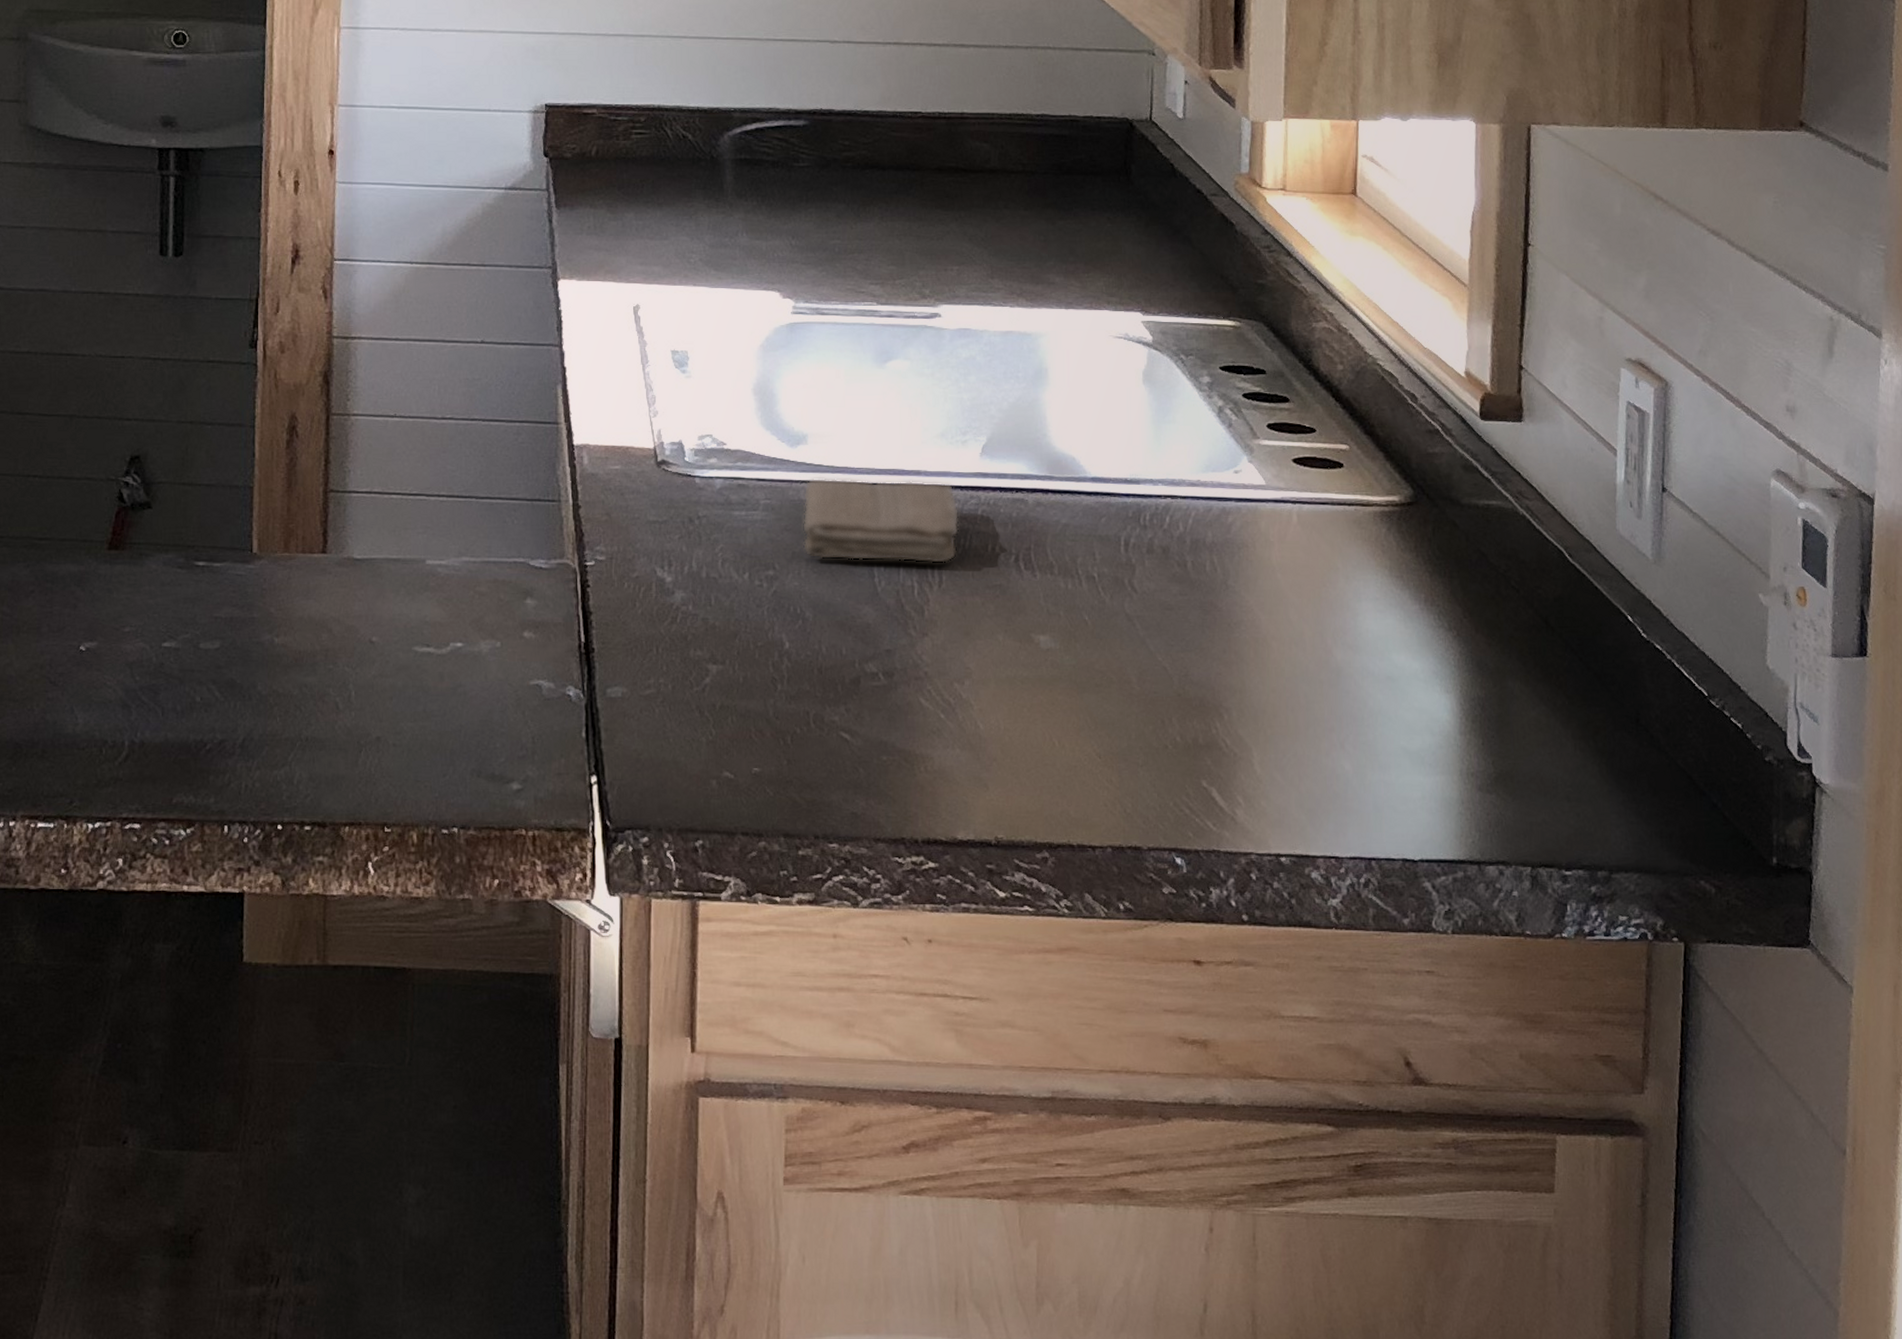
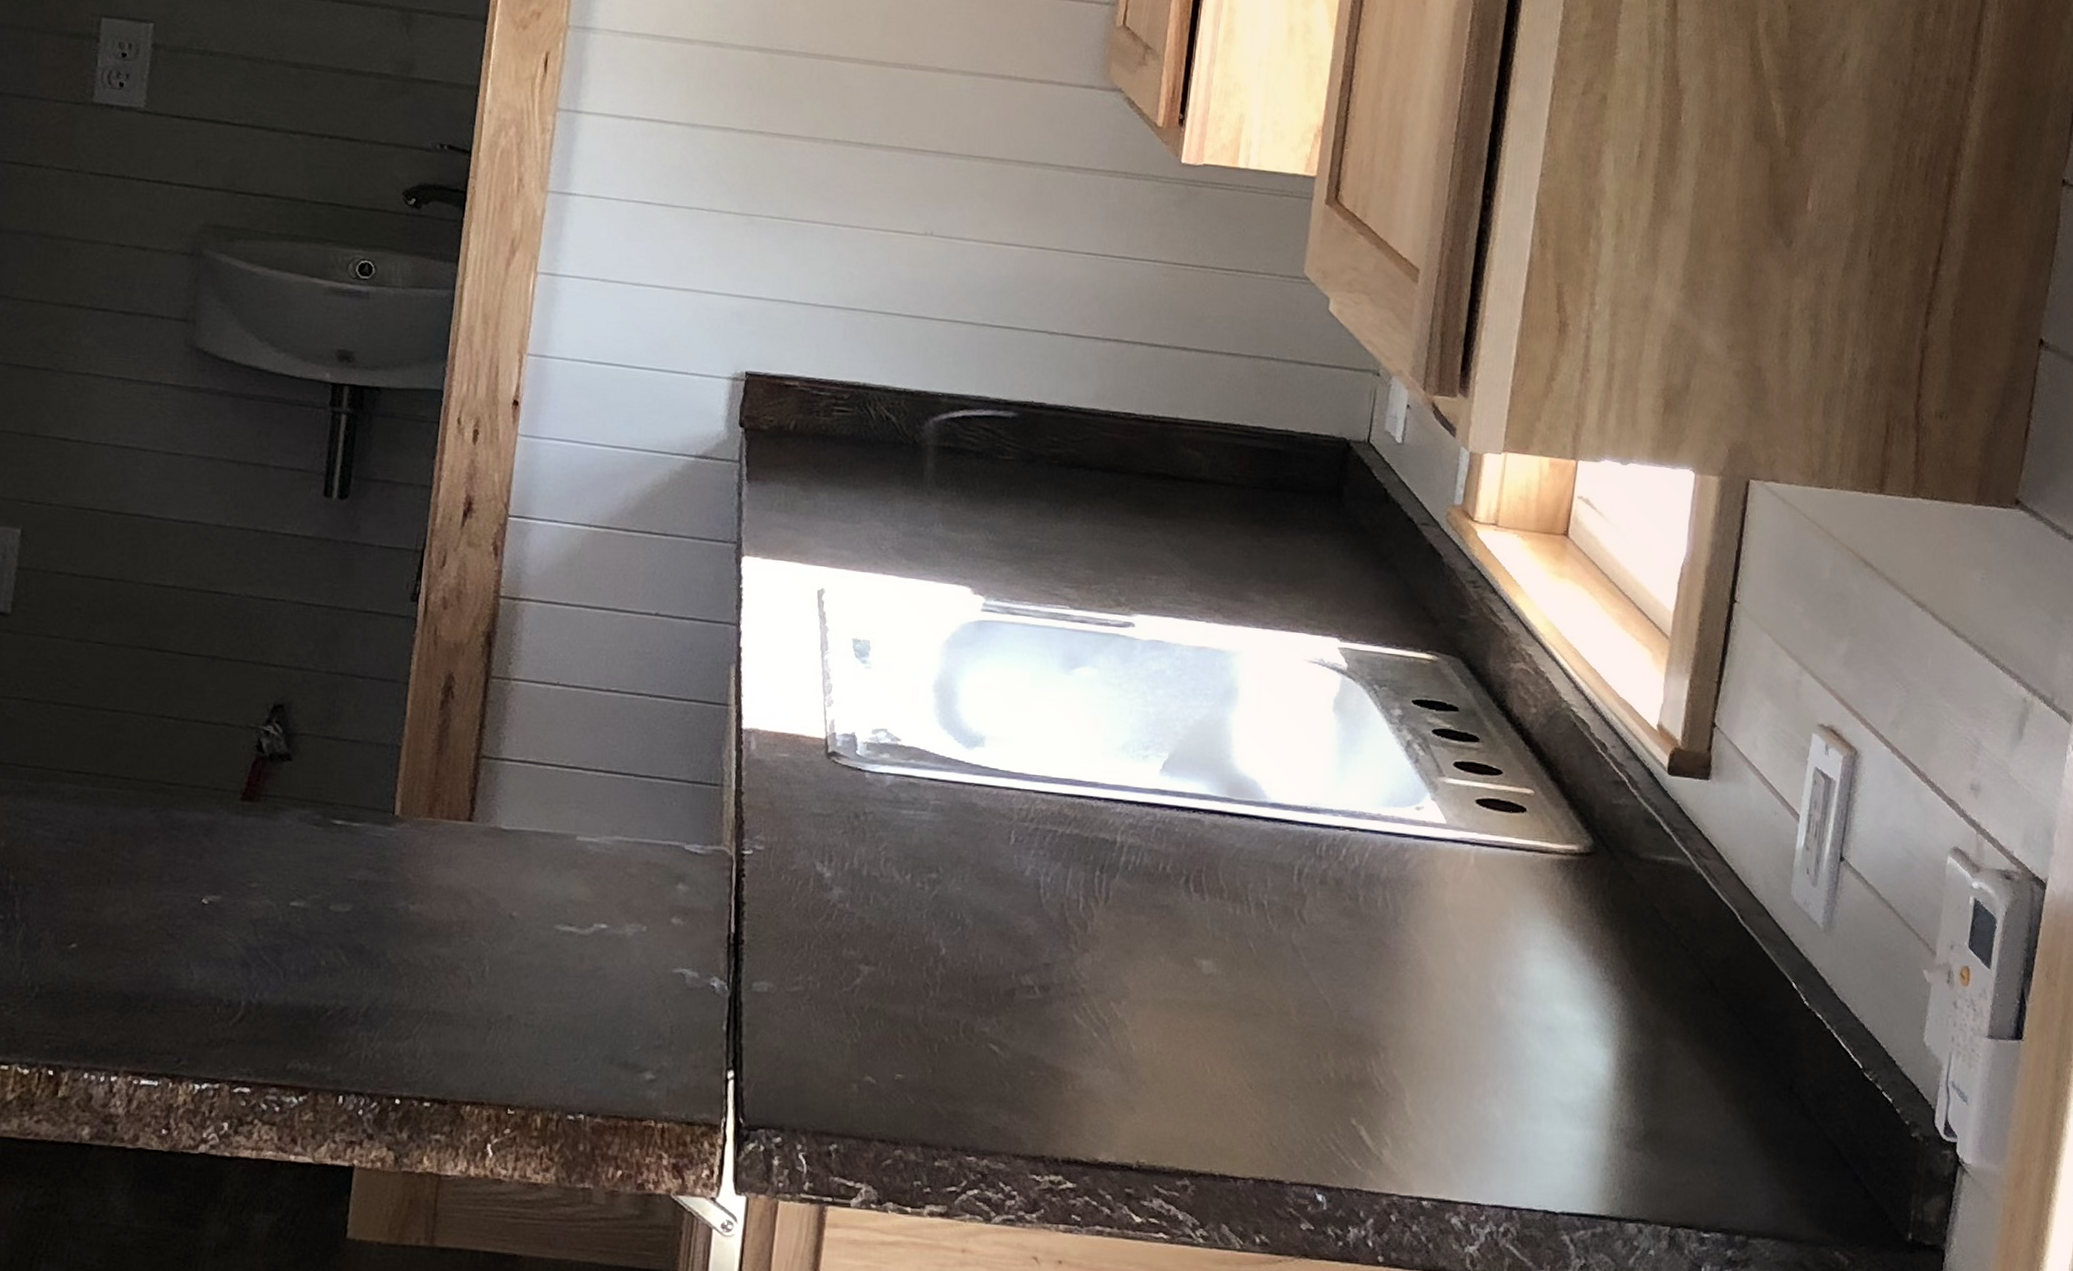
washcloth: present [802,477,960,564] -> none [969,781,1134,880]

